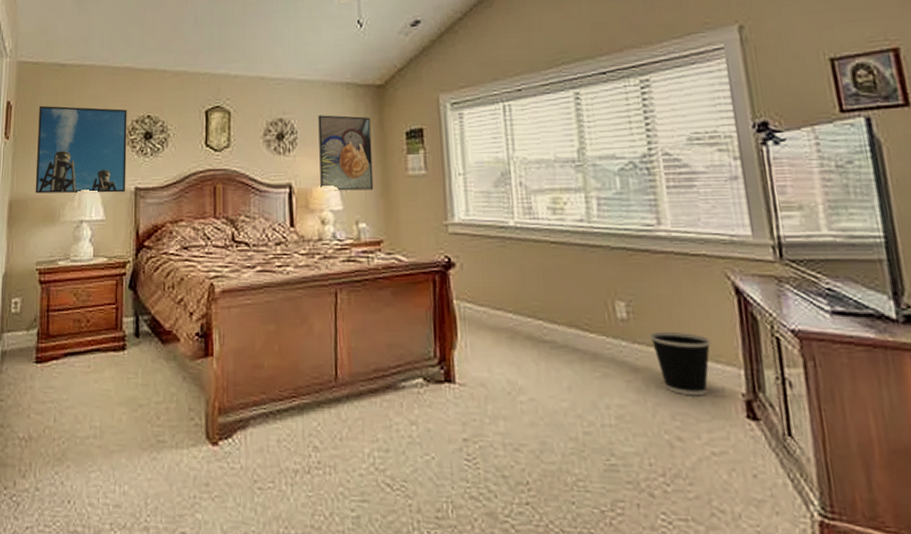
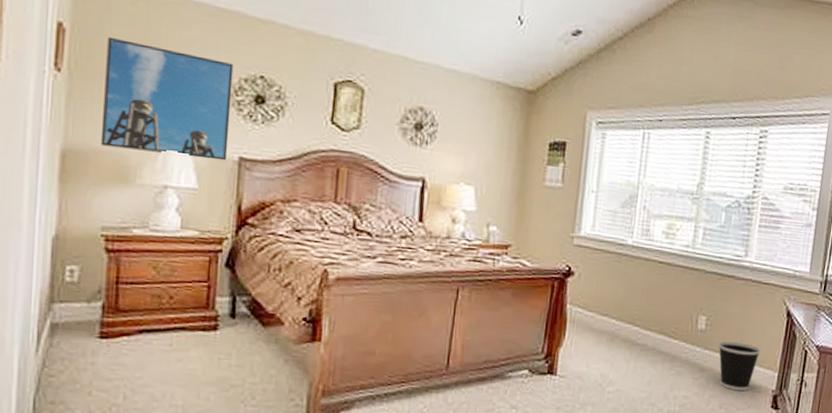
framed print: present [318,115,374,191] -> none [456,111,517,196]

